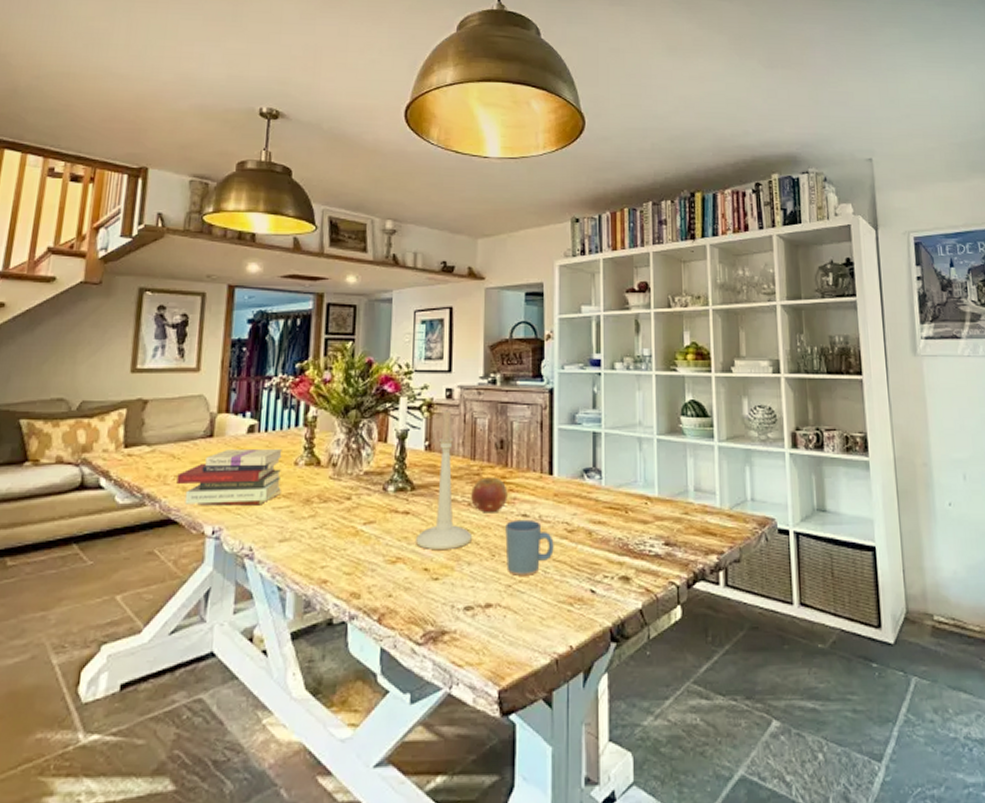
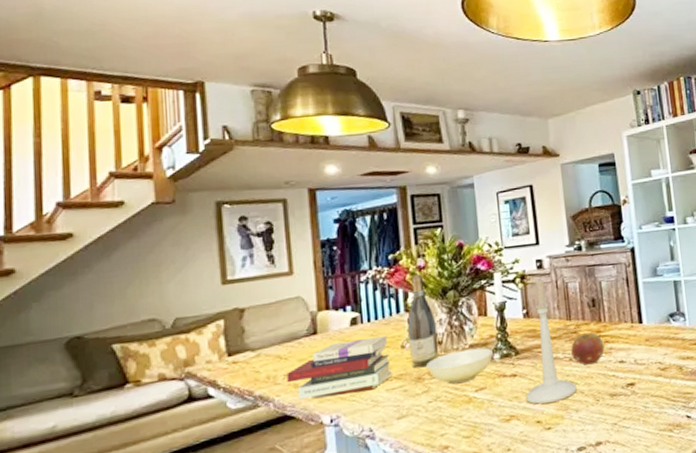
wine bottle: none [302,388,334,489] -> present [407,274,440,368]
bowl: none [317,476,388,513] -> present [426,348,493,385]
mug: present [505,519,554,576] -> none [605,364,651,415]

